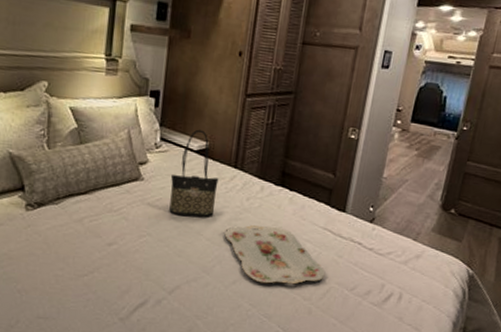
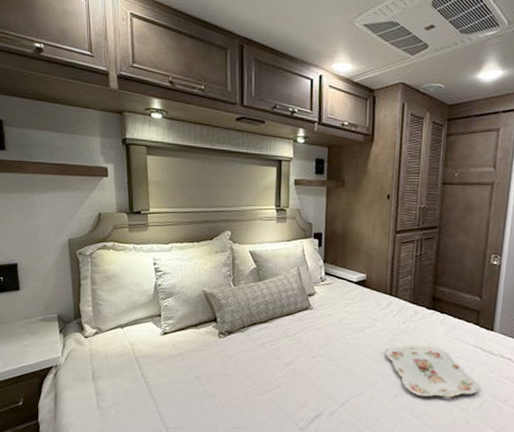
tote bag: present [169,129,219,218] -> none [335,263,377,340]

